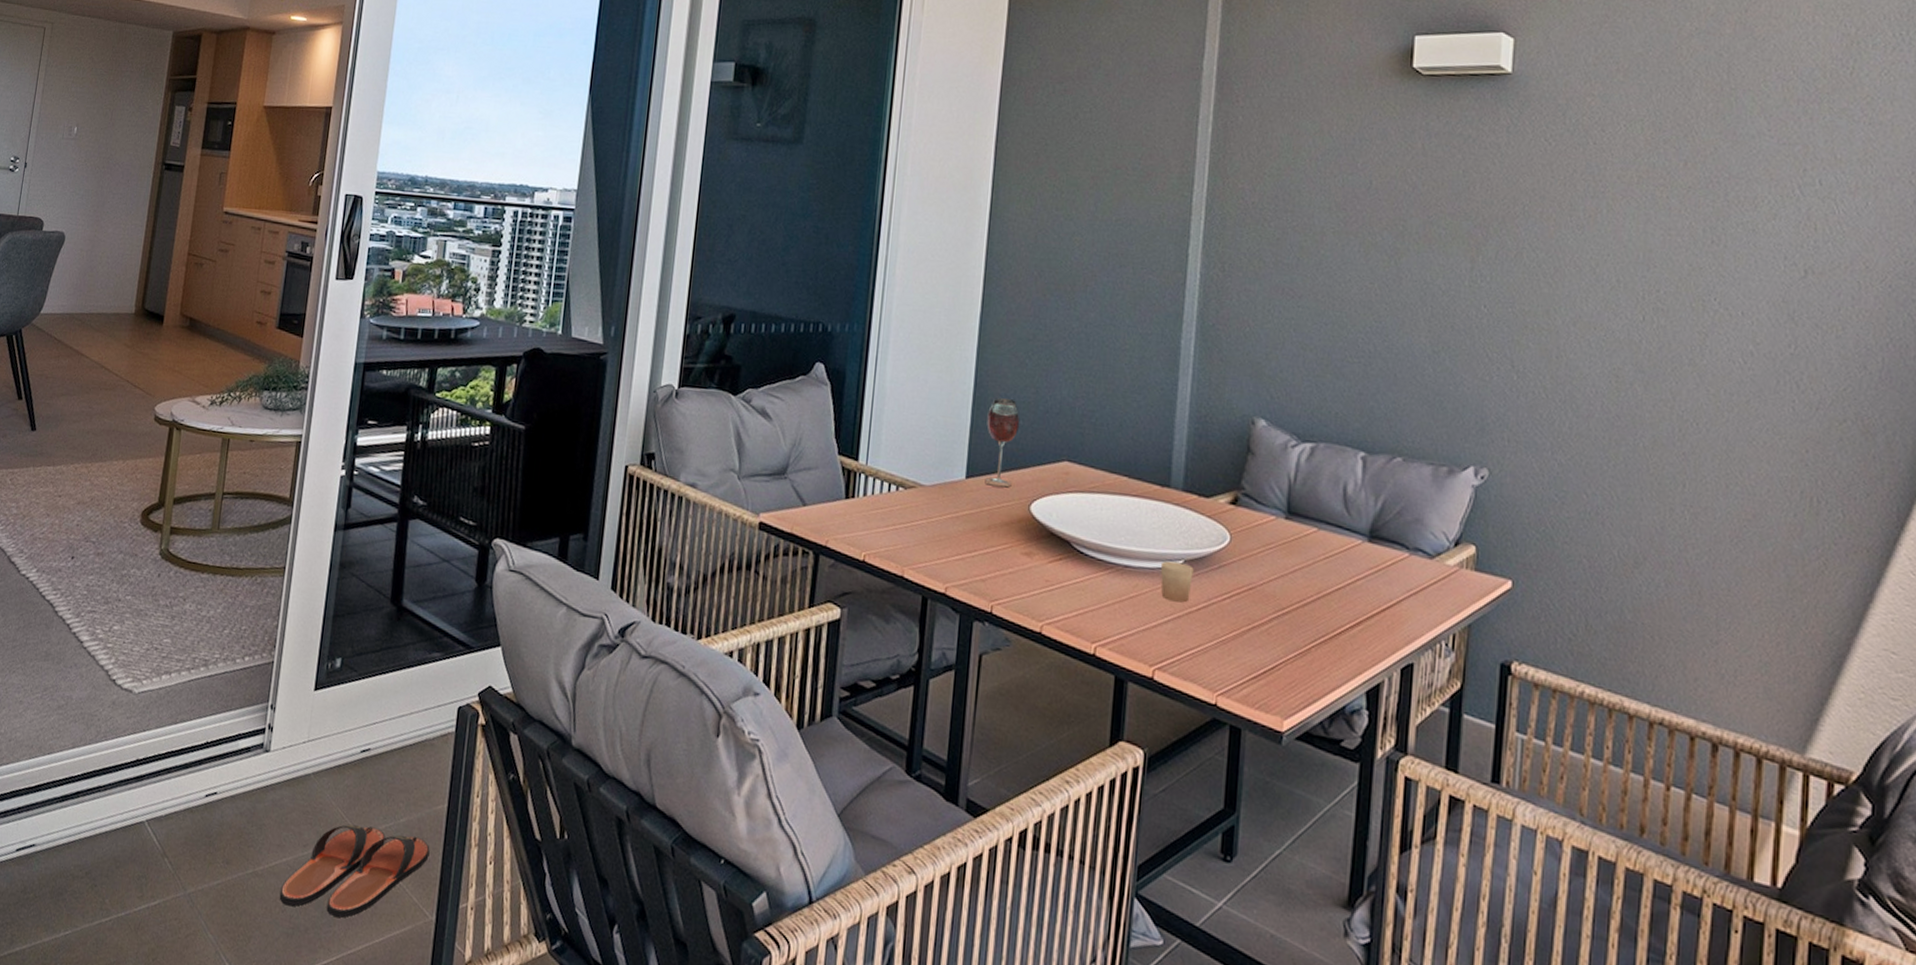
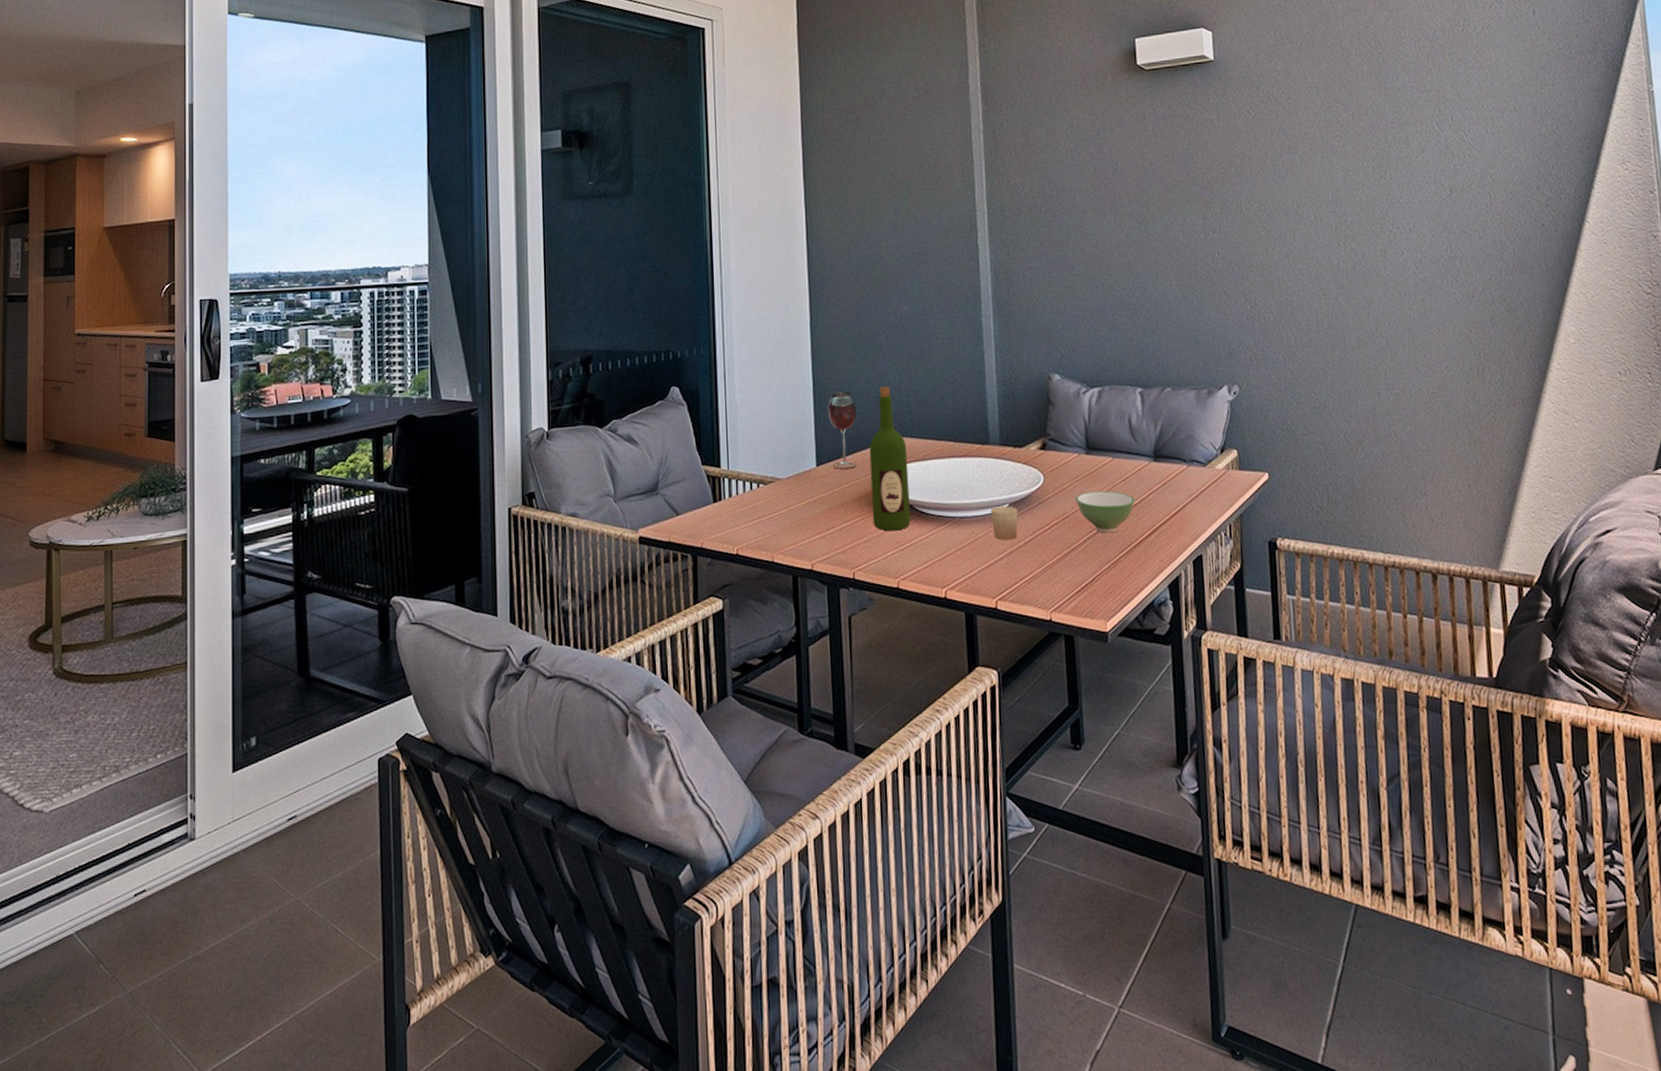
flip-flop: present [279,824,430,918] -> none [224,888,369,981]
wine bottle: none [1021,400,1073,568] -> present [869,386,911,531]
bowl: none [1265,563,1338,618] -> present [1075,491,1135,533]

